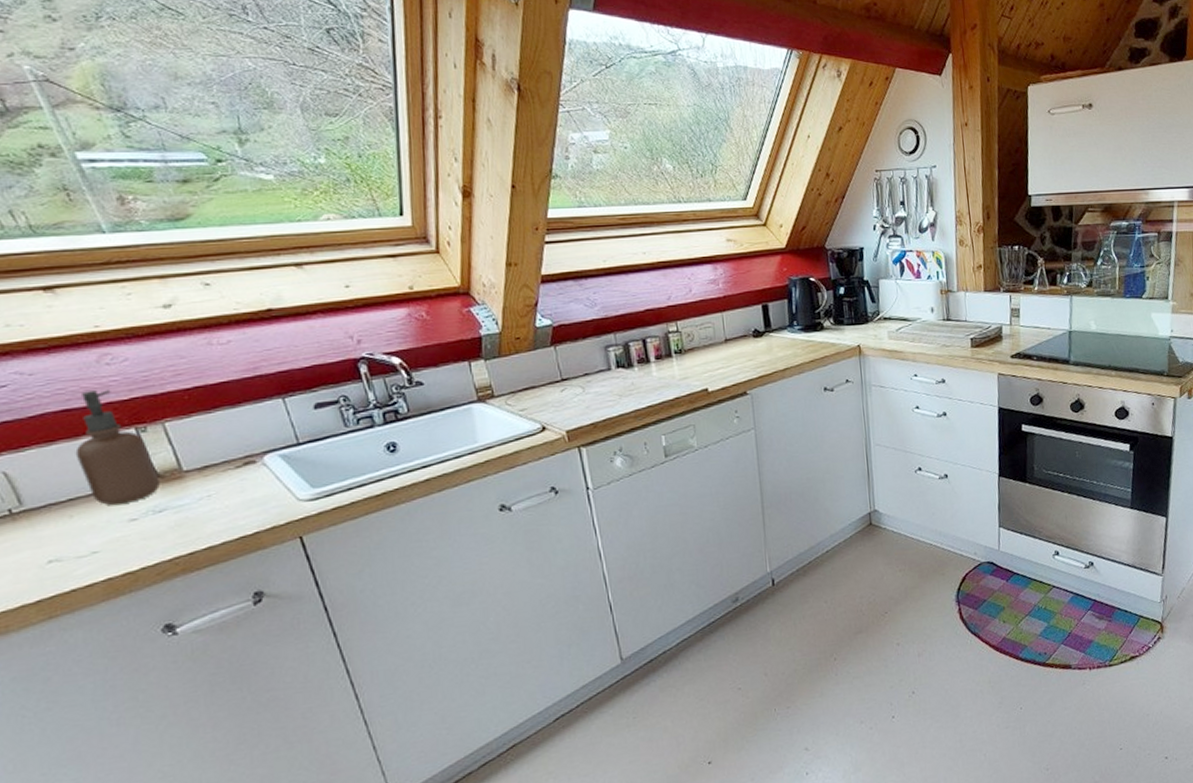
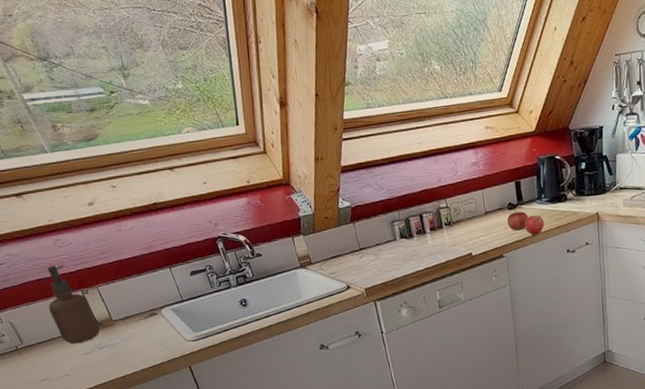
fruit: none [751,339,778,363] -> present [507,211,528,231]
fruit: none [773,345,798,370] -> present [524,215,545,236]

